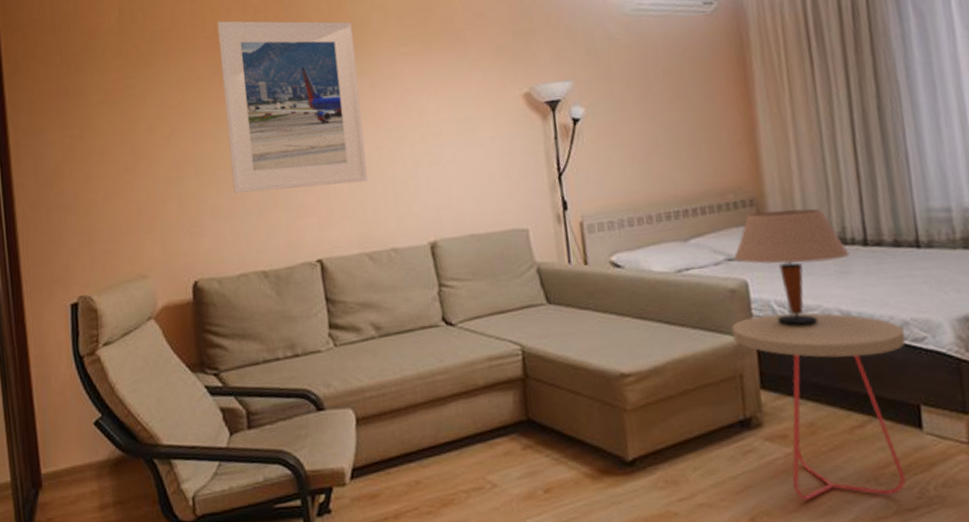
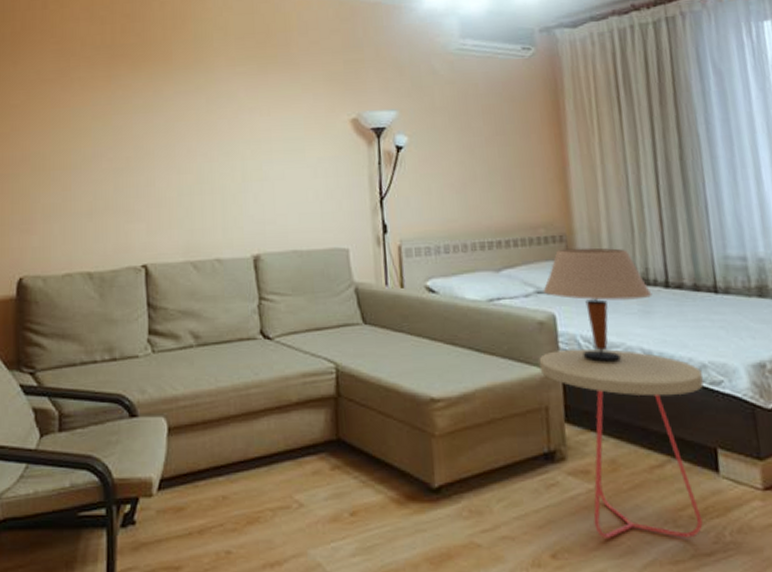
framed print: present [217,21,369,193] -> none [65,29,198,194]

